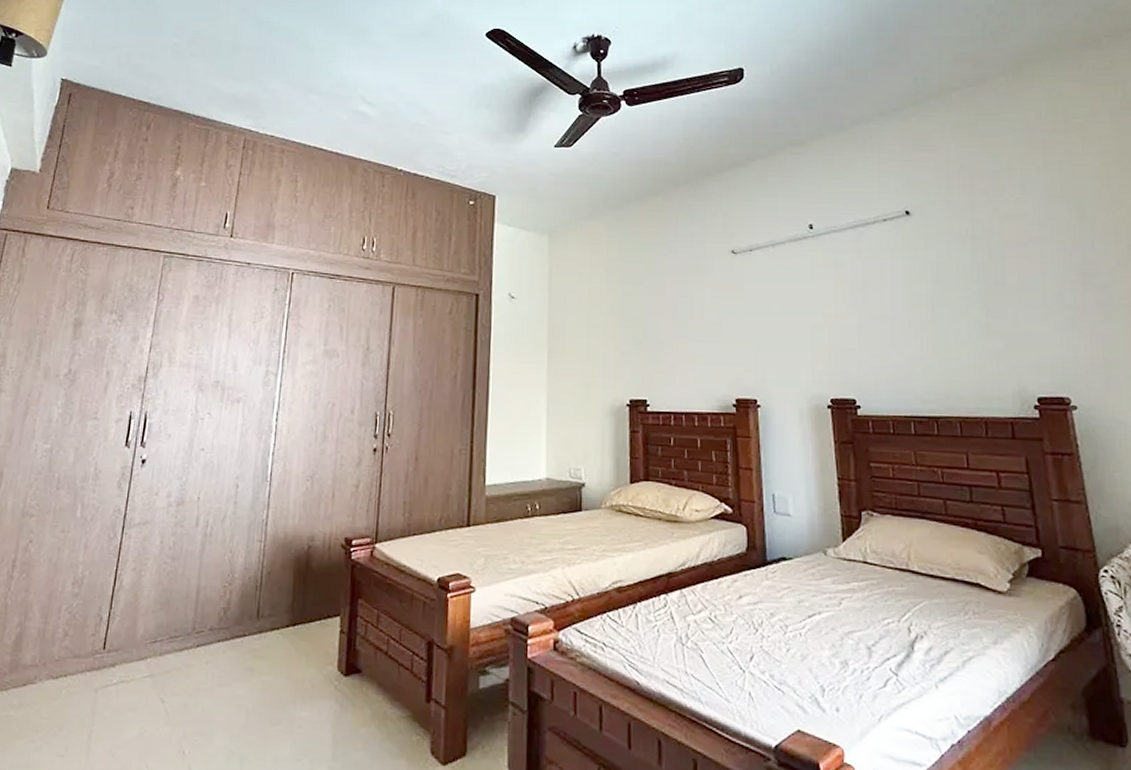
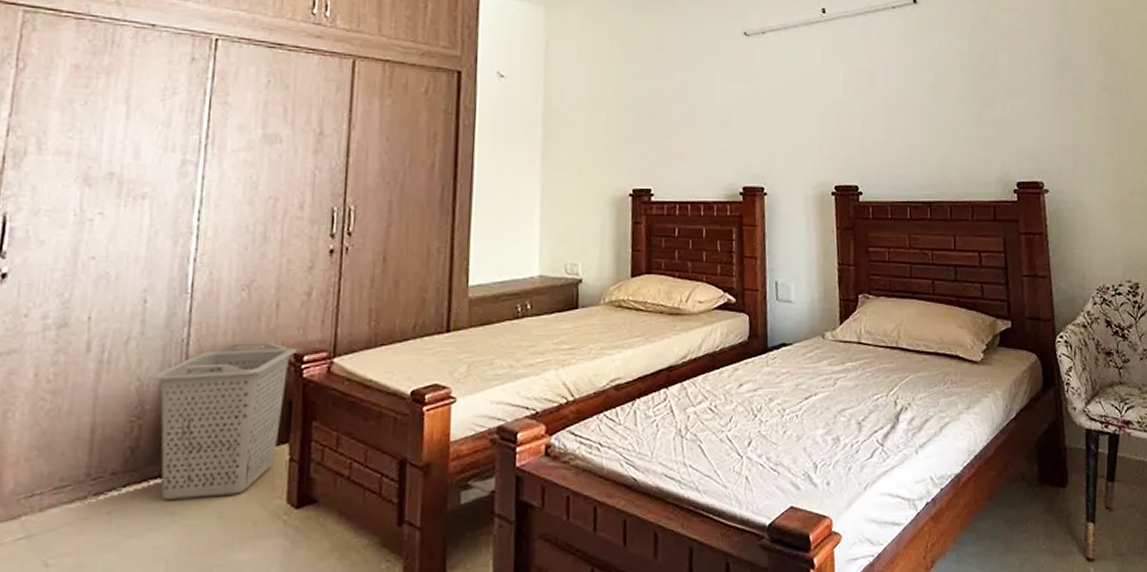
laundry basket: none [240,525,348,658] -> present [151,342,298,500]

